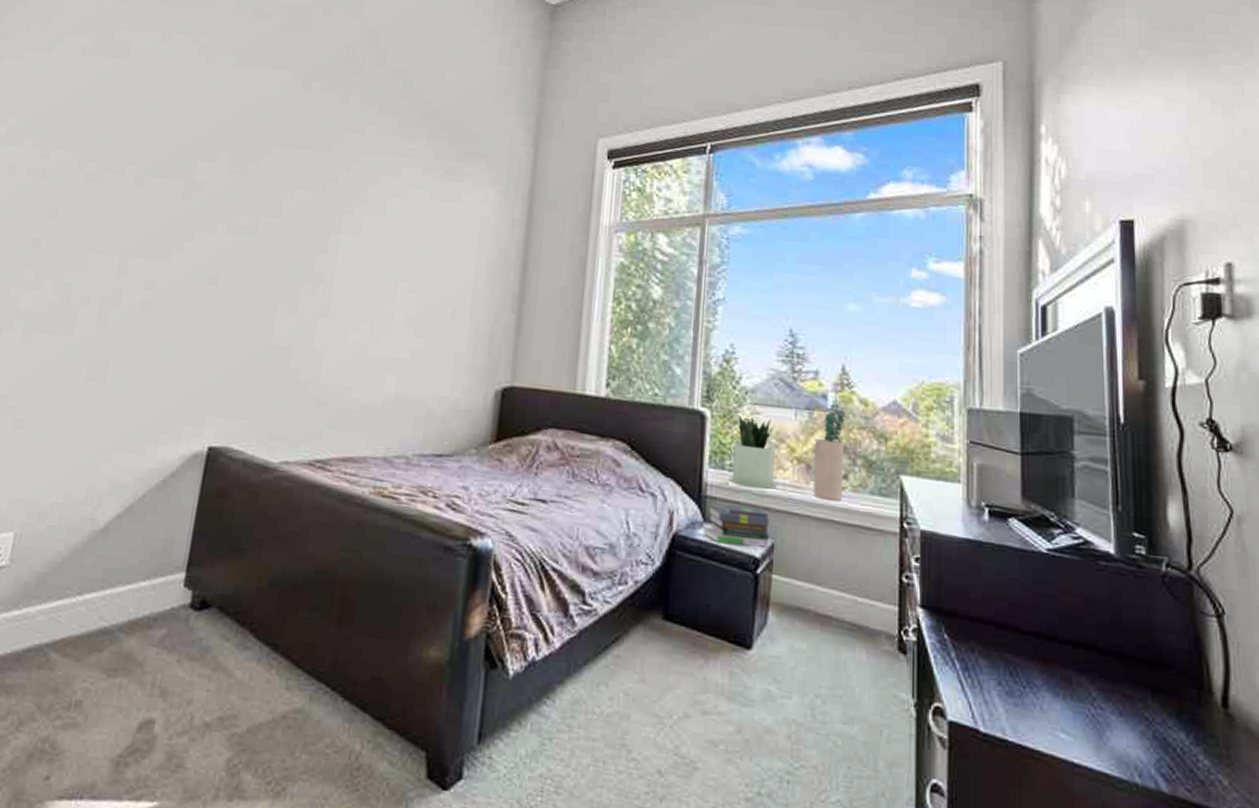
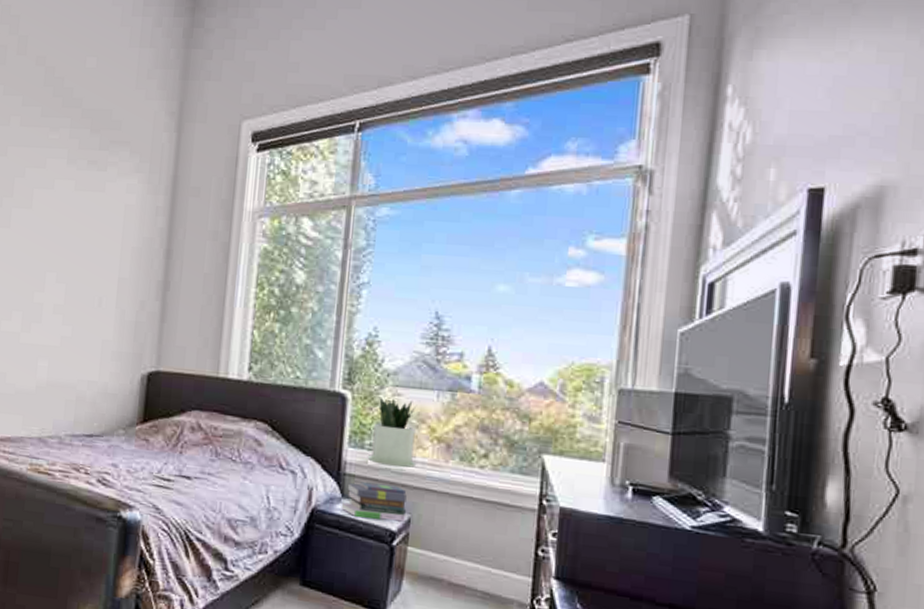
vase: present [813,400,846,503] -> none [452,381,490,480]

